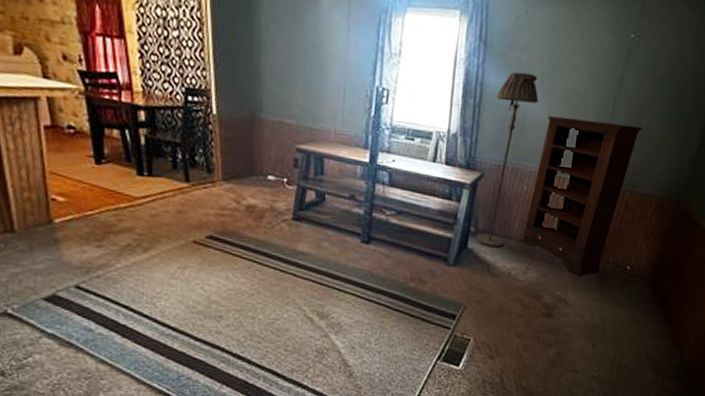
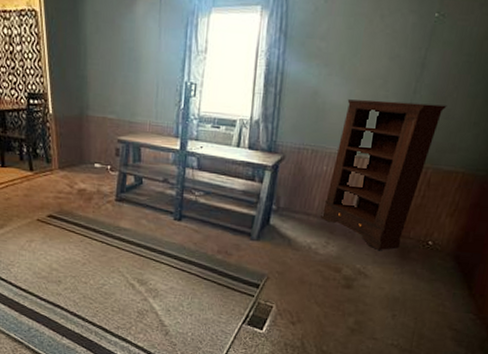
floor lamp: present [475,71,539,248] -> none [276,59,338,224]

